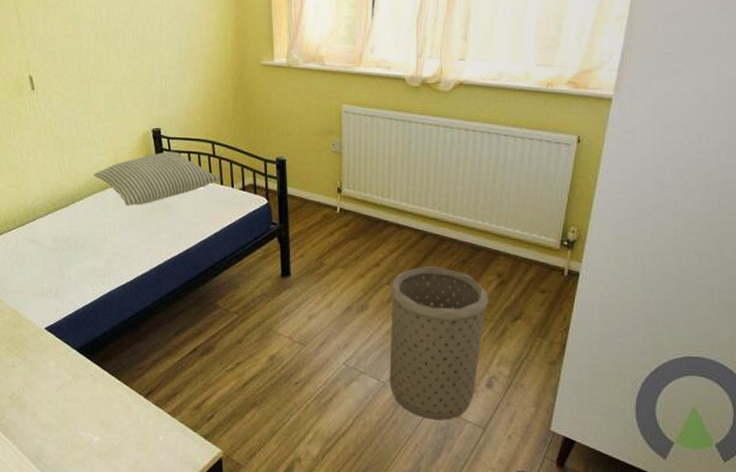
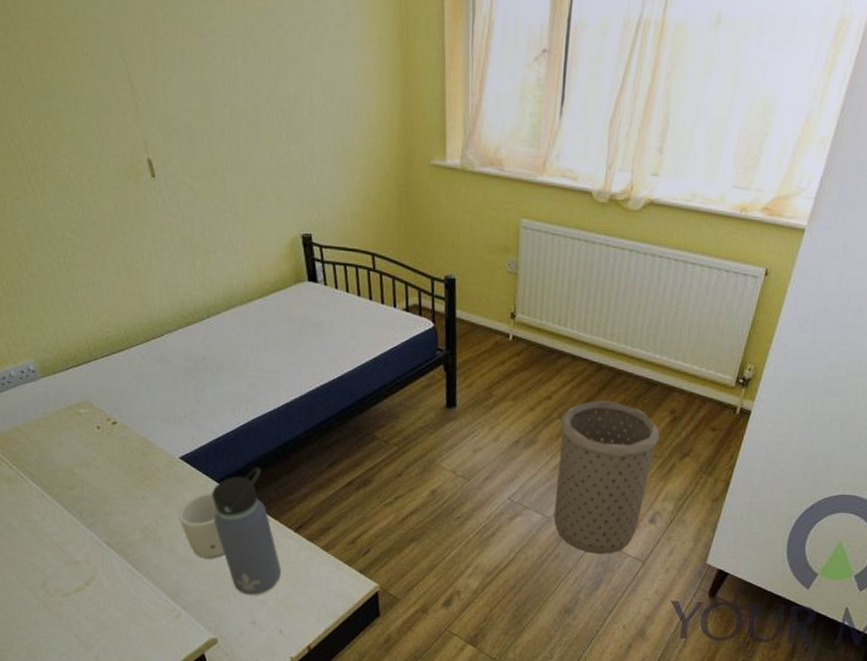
mug: none [41,360,82,424] -> present [178,492,225,559]
water bottle: none [71,336,131,460] -> present [212,467,281,595]
pillow: present [93,151,221,206] -> none [232,262,382,324]

